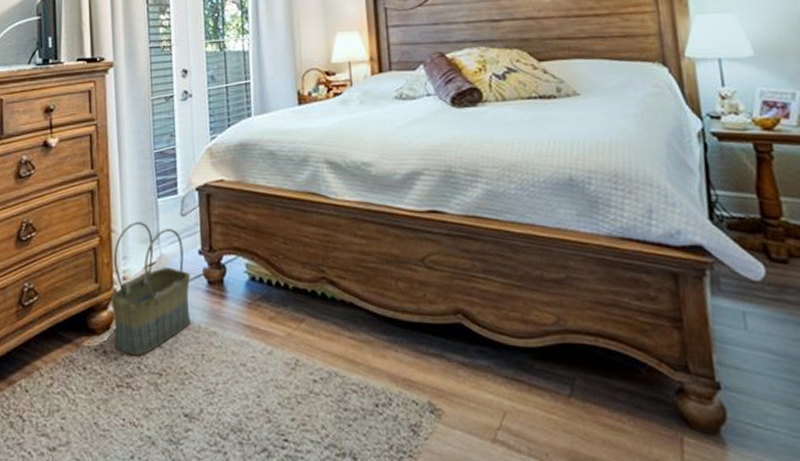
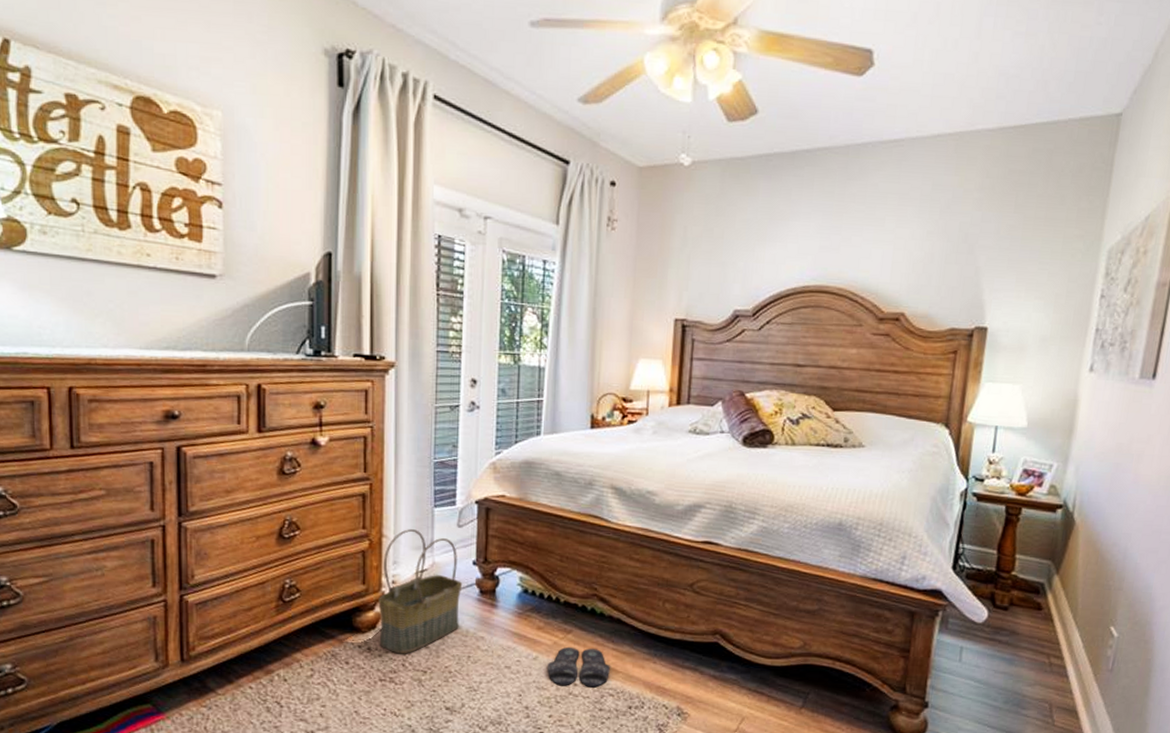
slippers: none [284,338,351,384] -> present [547,647,611,688]

